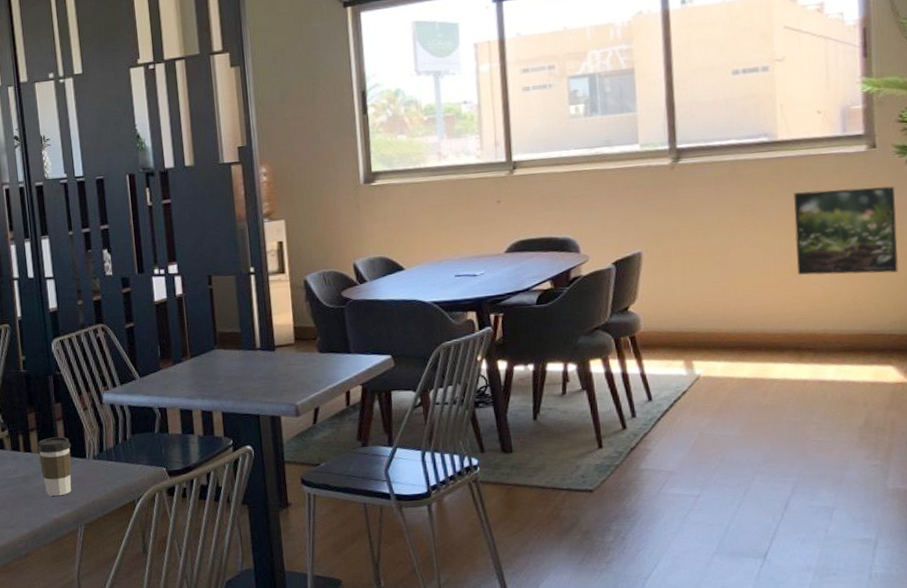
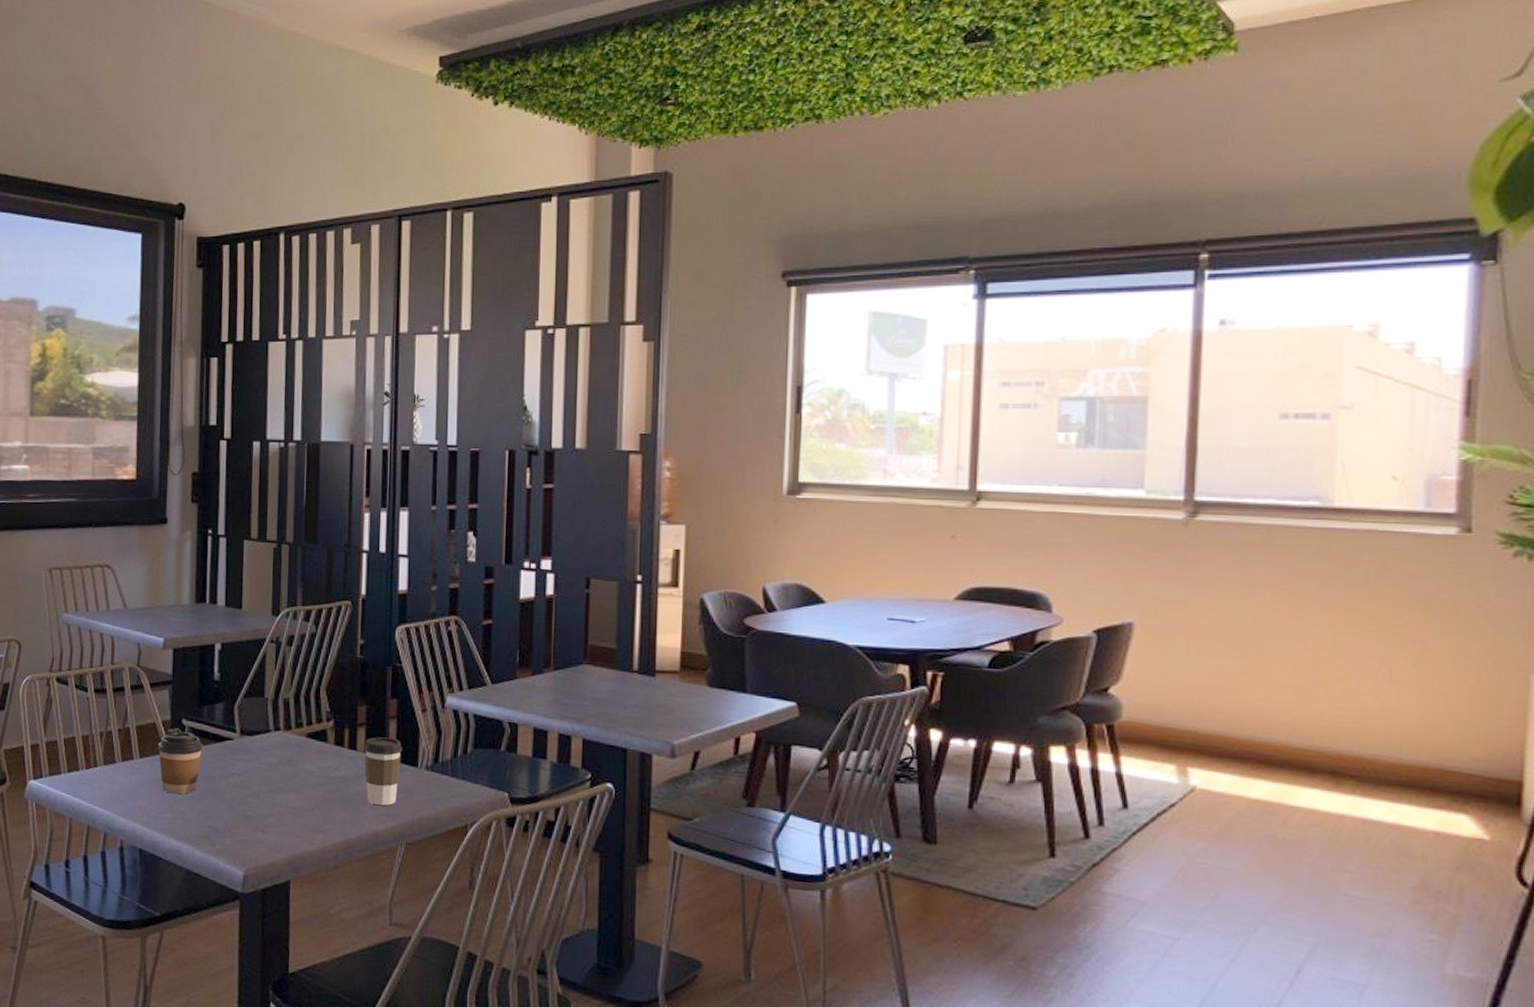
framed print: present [792,186,899,276] -> none [1344,576,1494,695]

